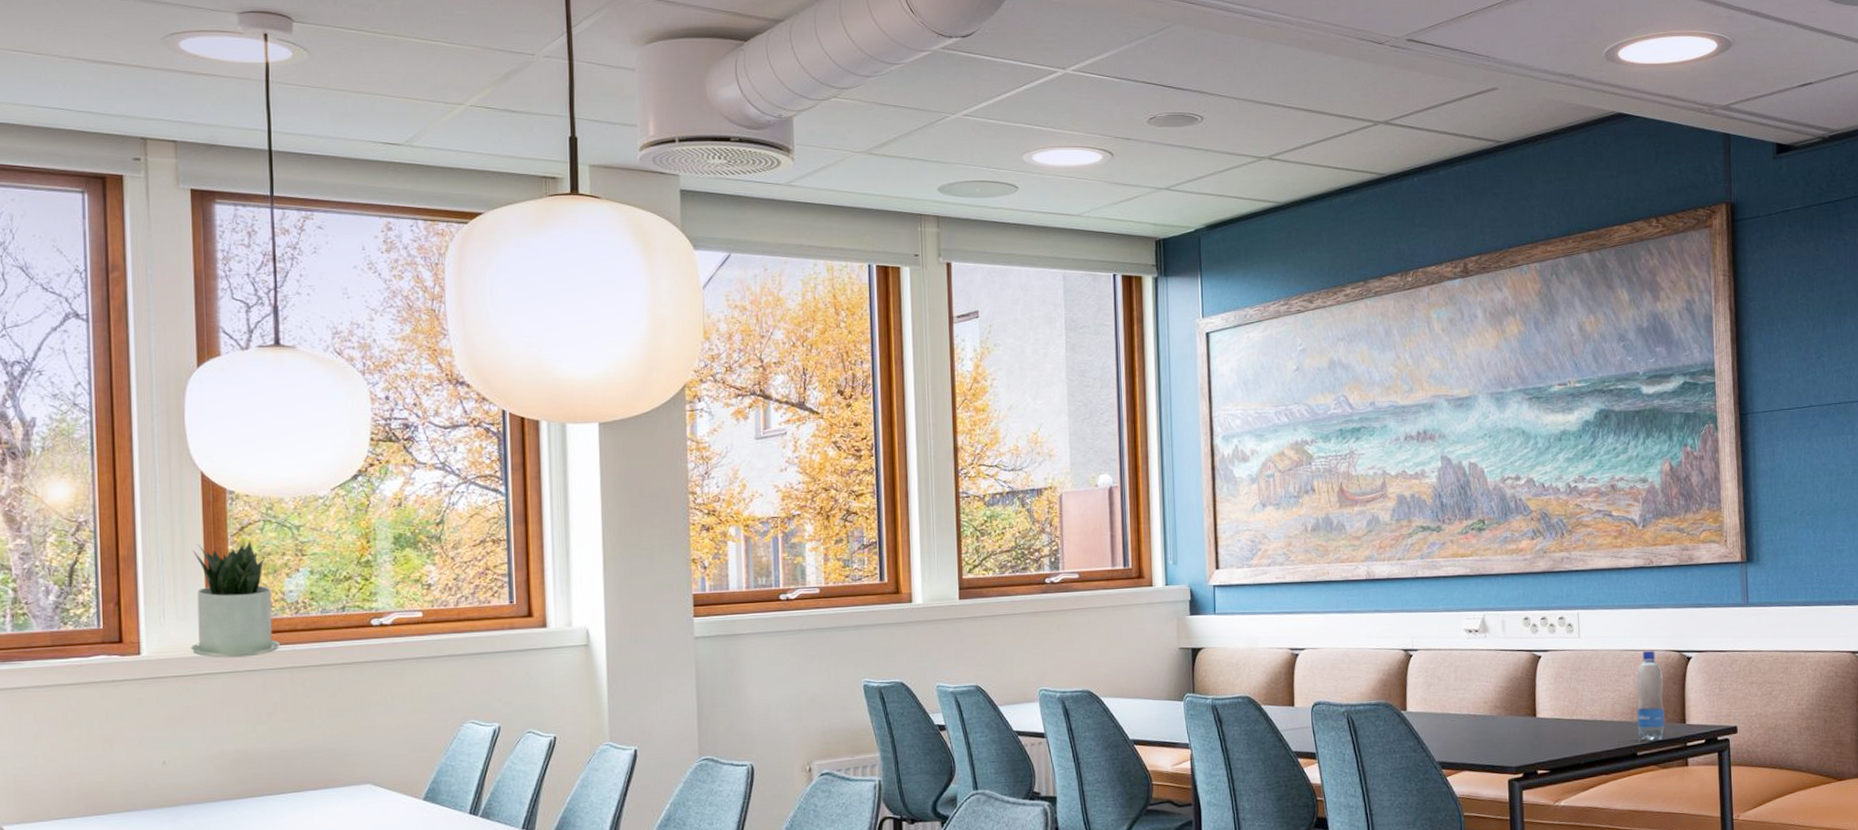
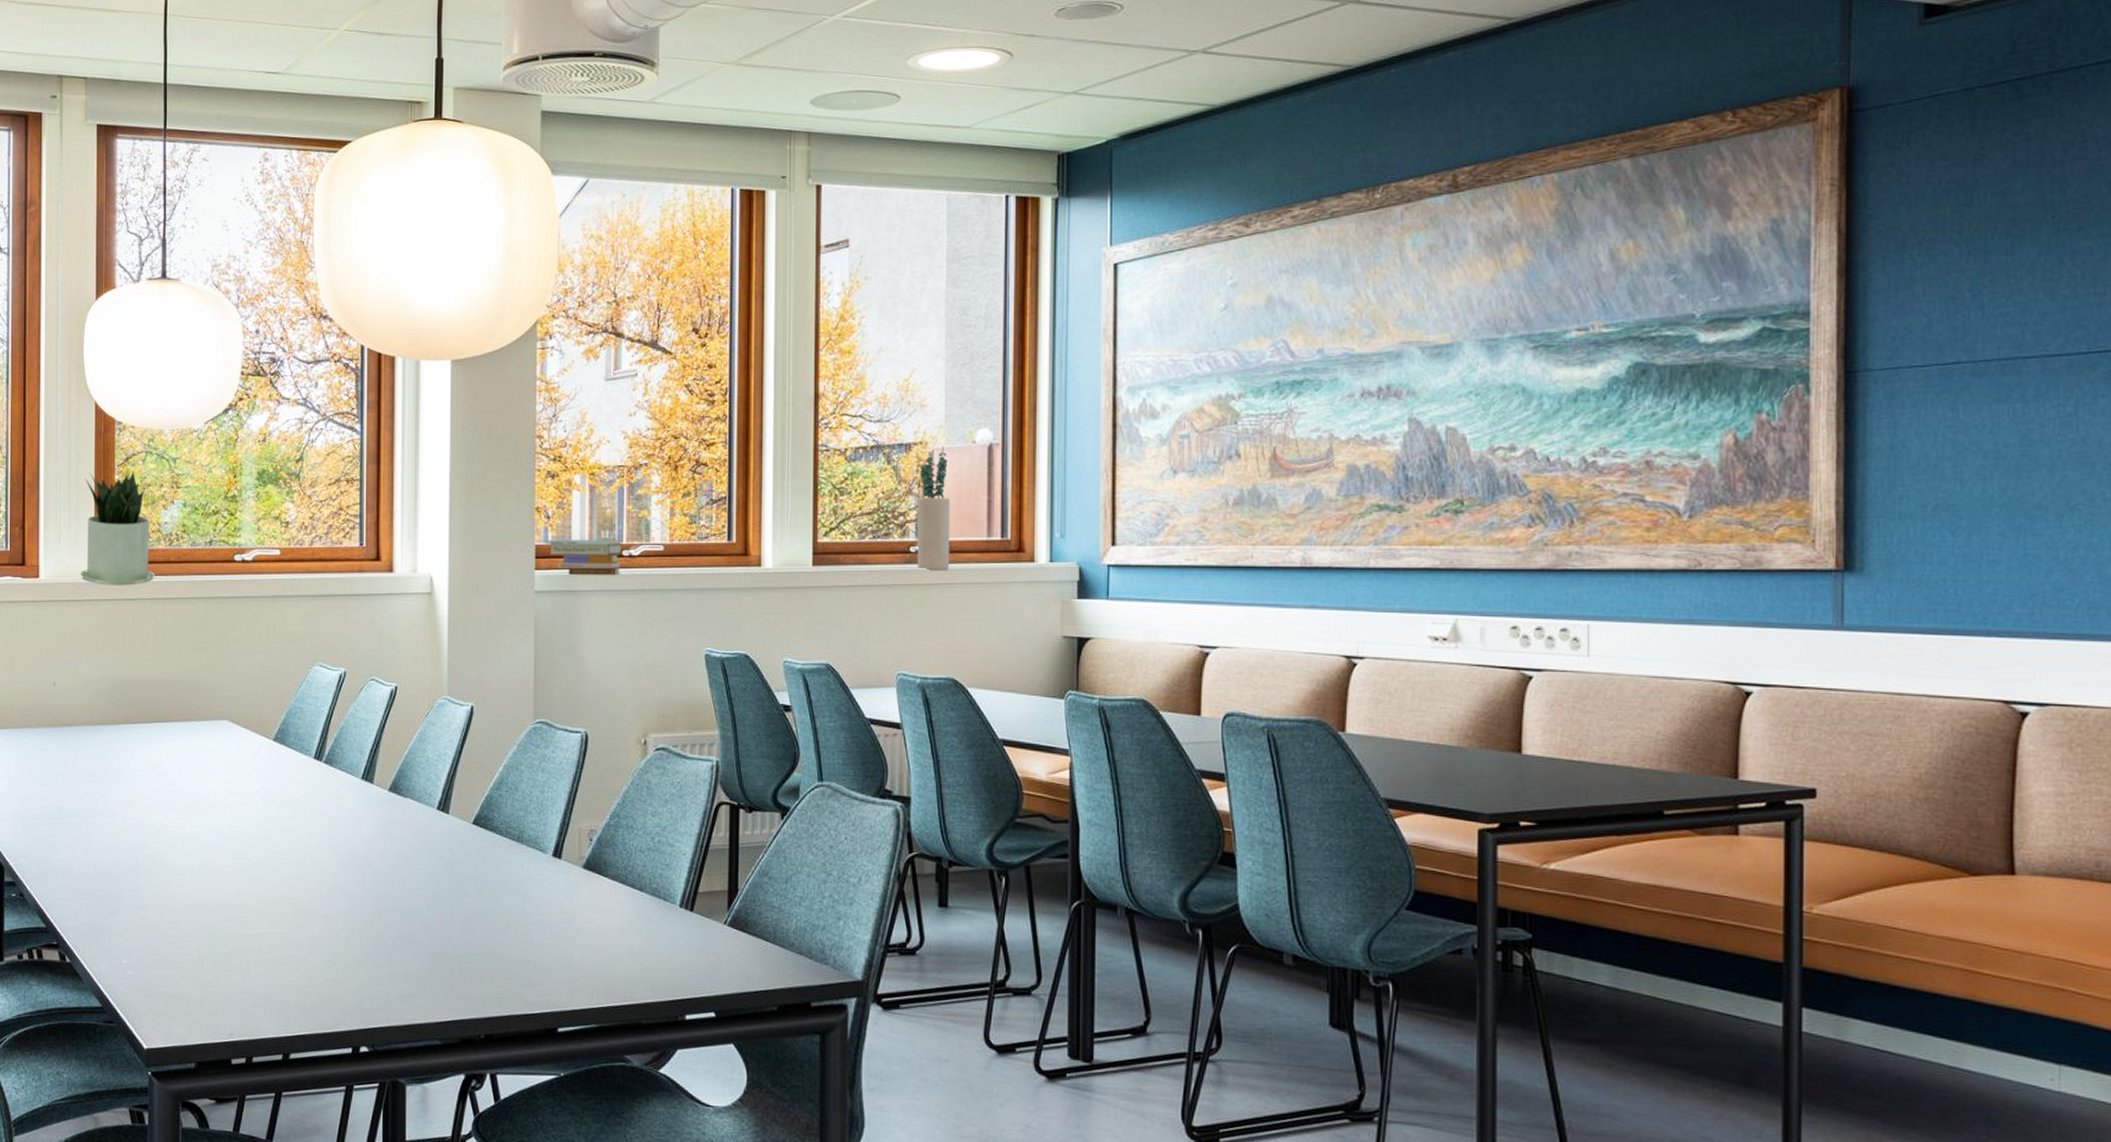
books: none [703,585,779,621] -> present [545,539,622,576]
vase: none [1050,491,1081,598] -> present [917,447,950,571]
bottle: present [1636,651,1665,741] -> none [1666,680,1707,798]

